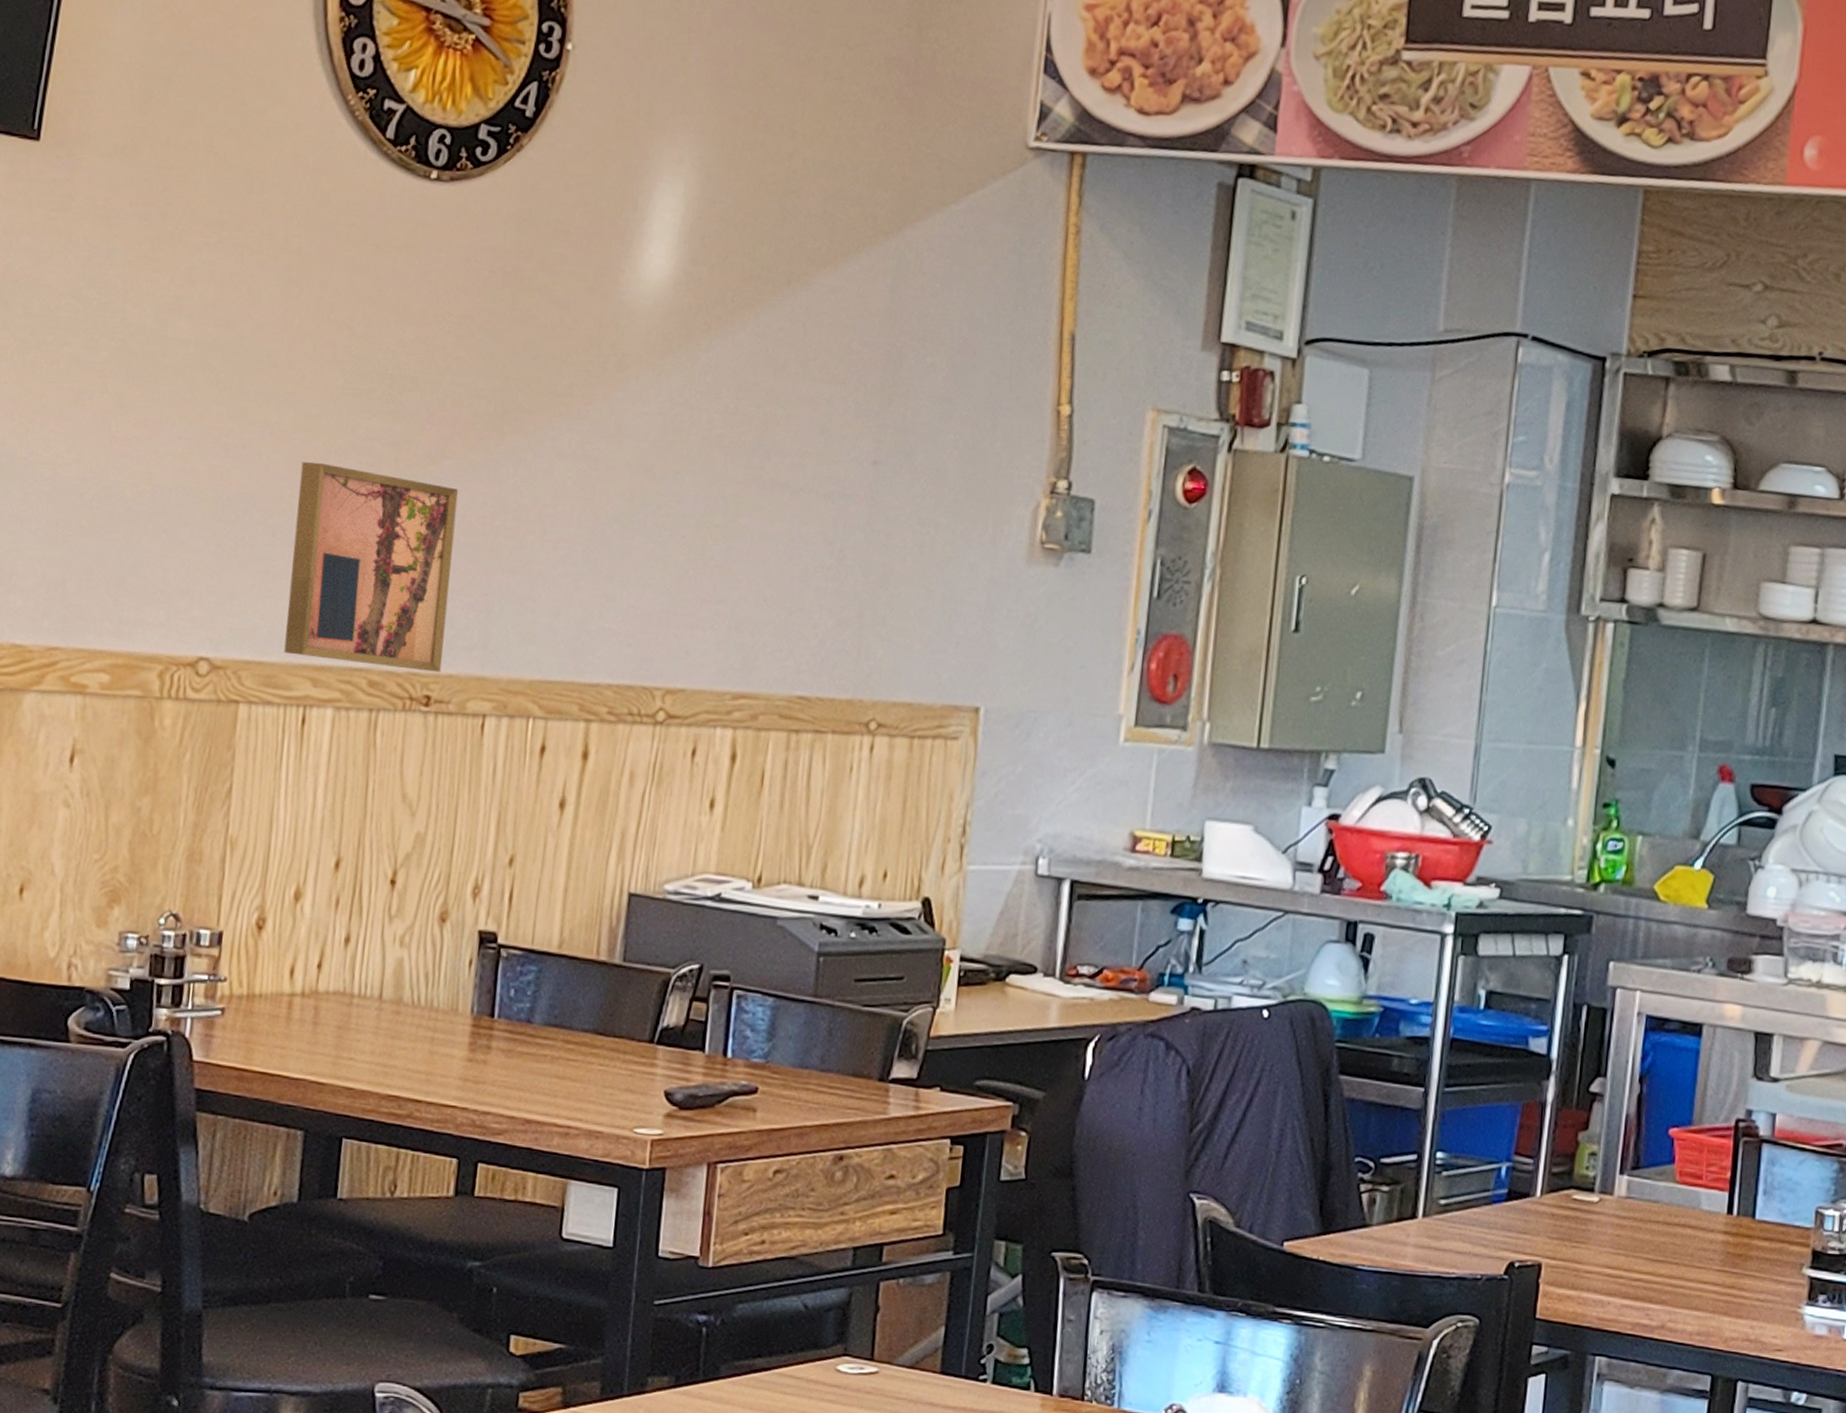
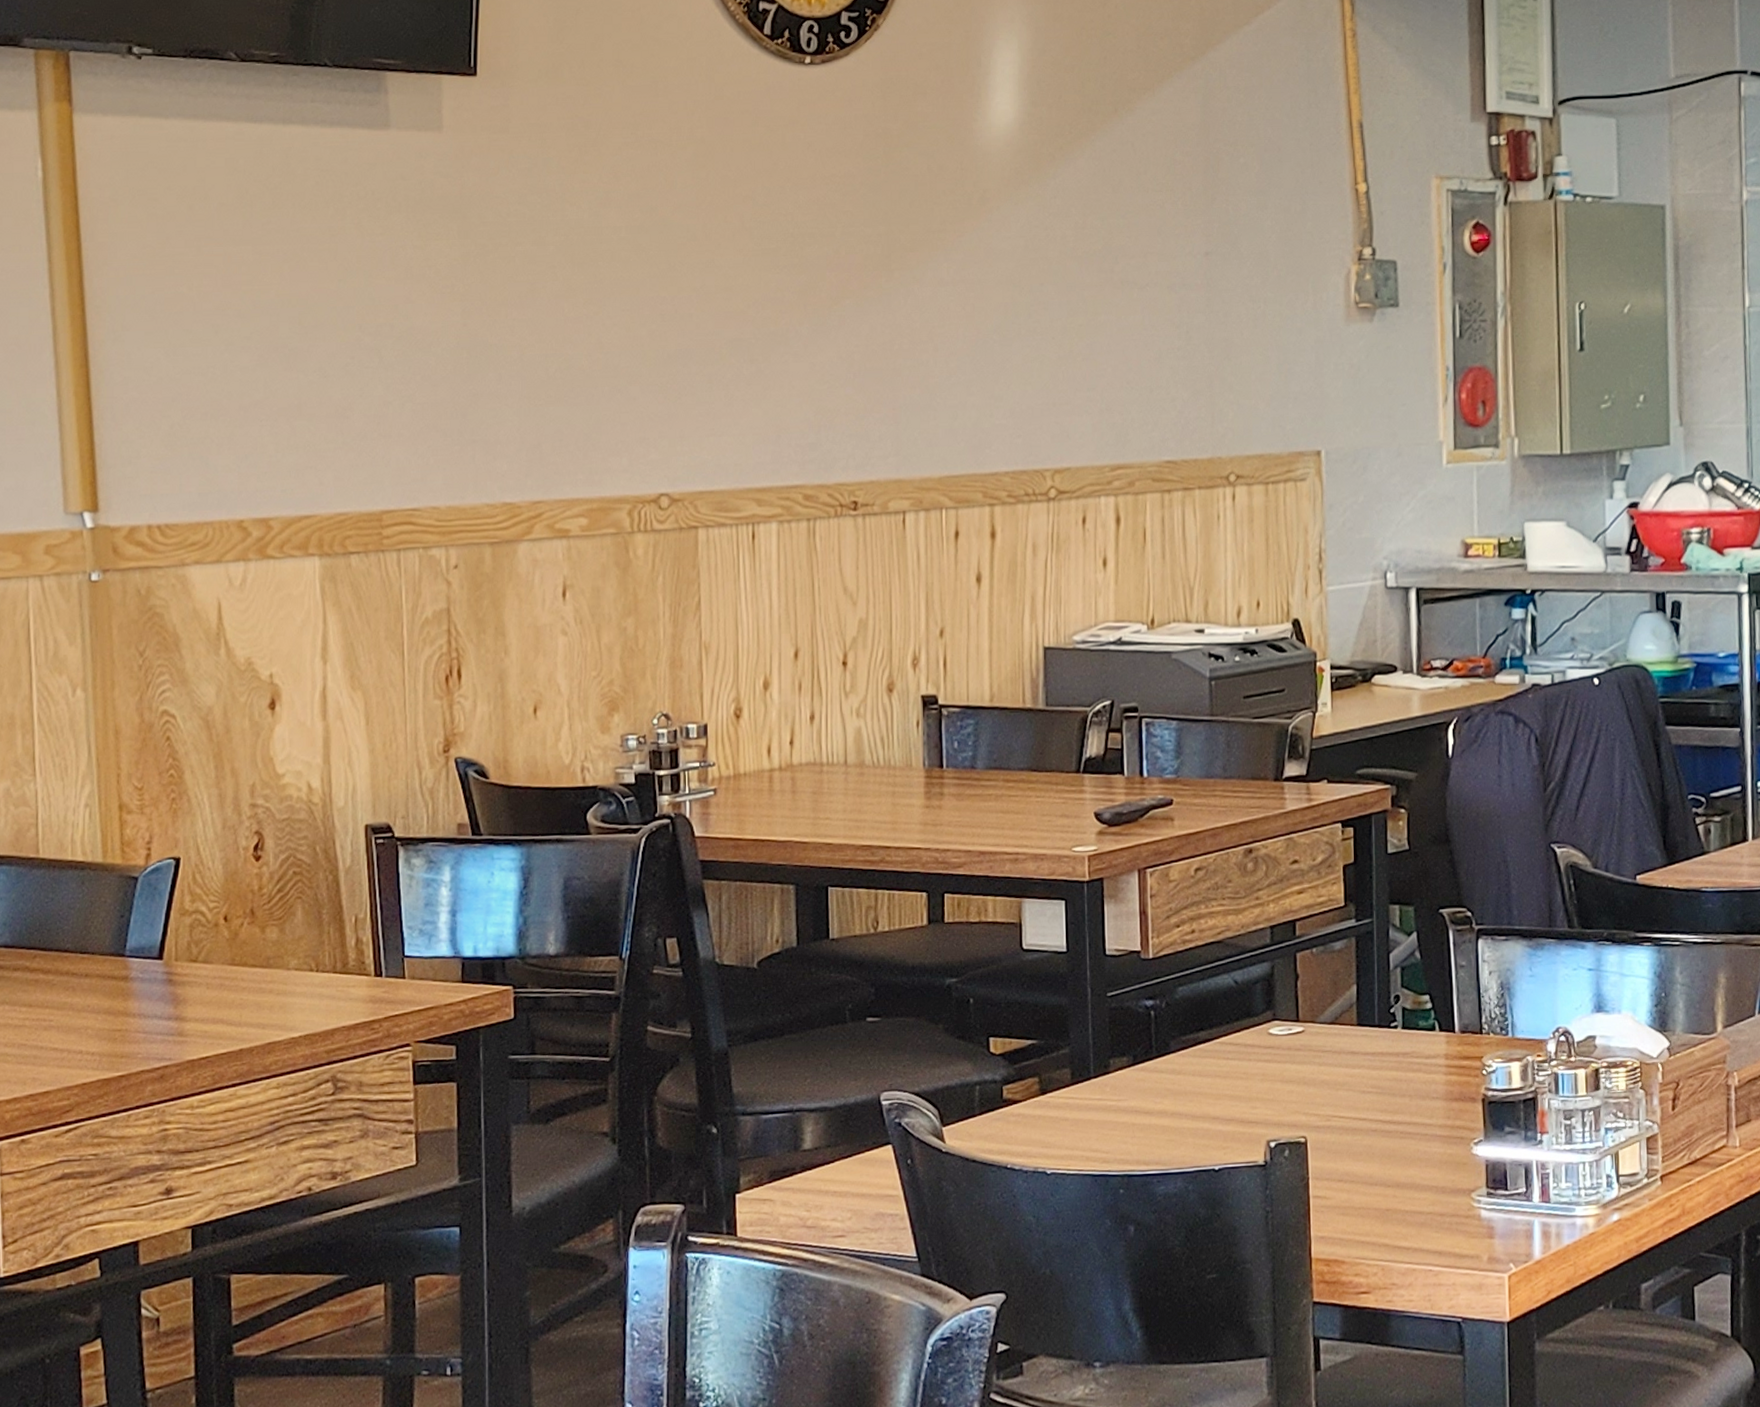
wall art: present [284,462,459,672] -> none [726,315,864,482]

